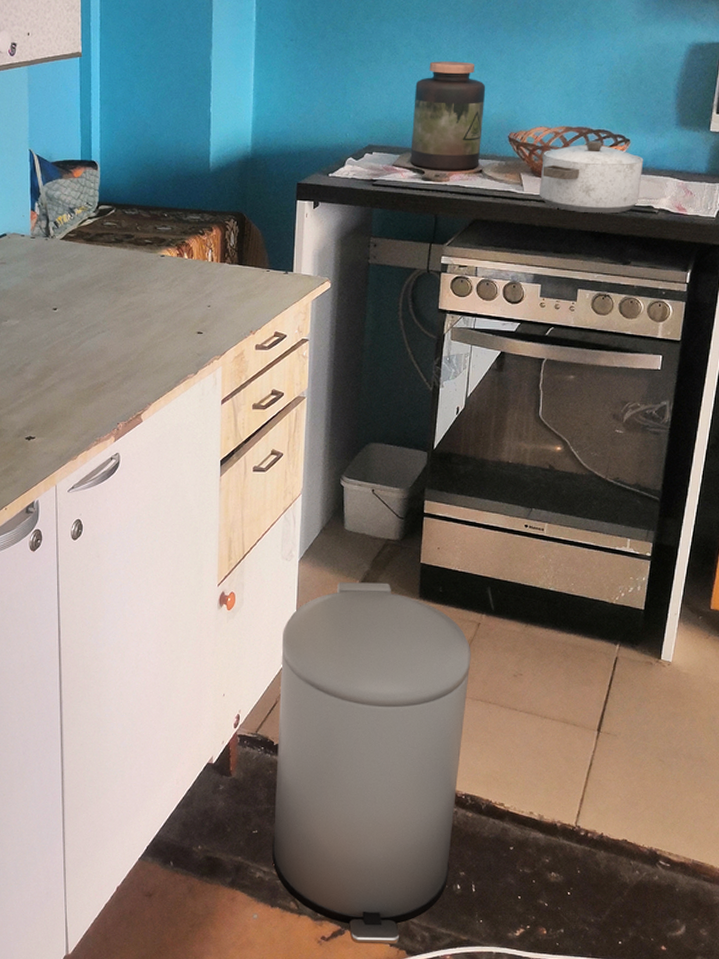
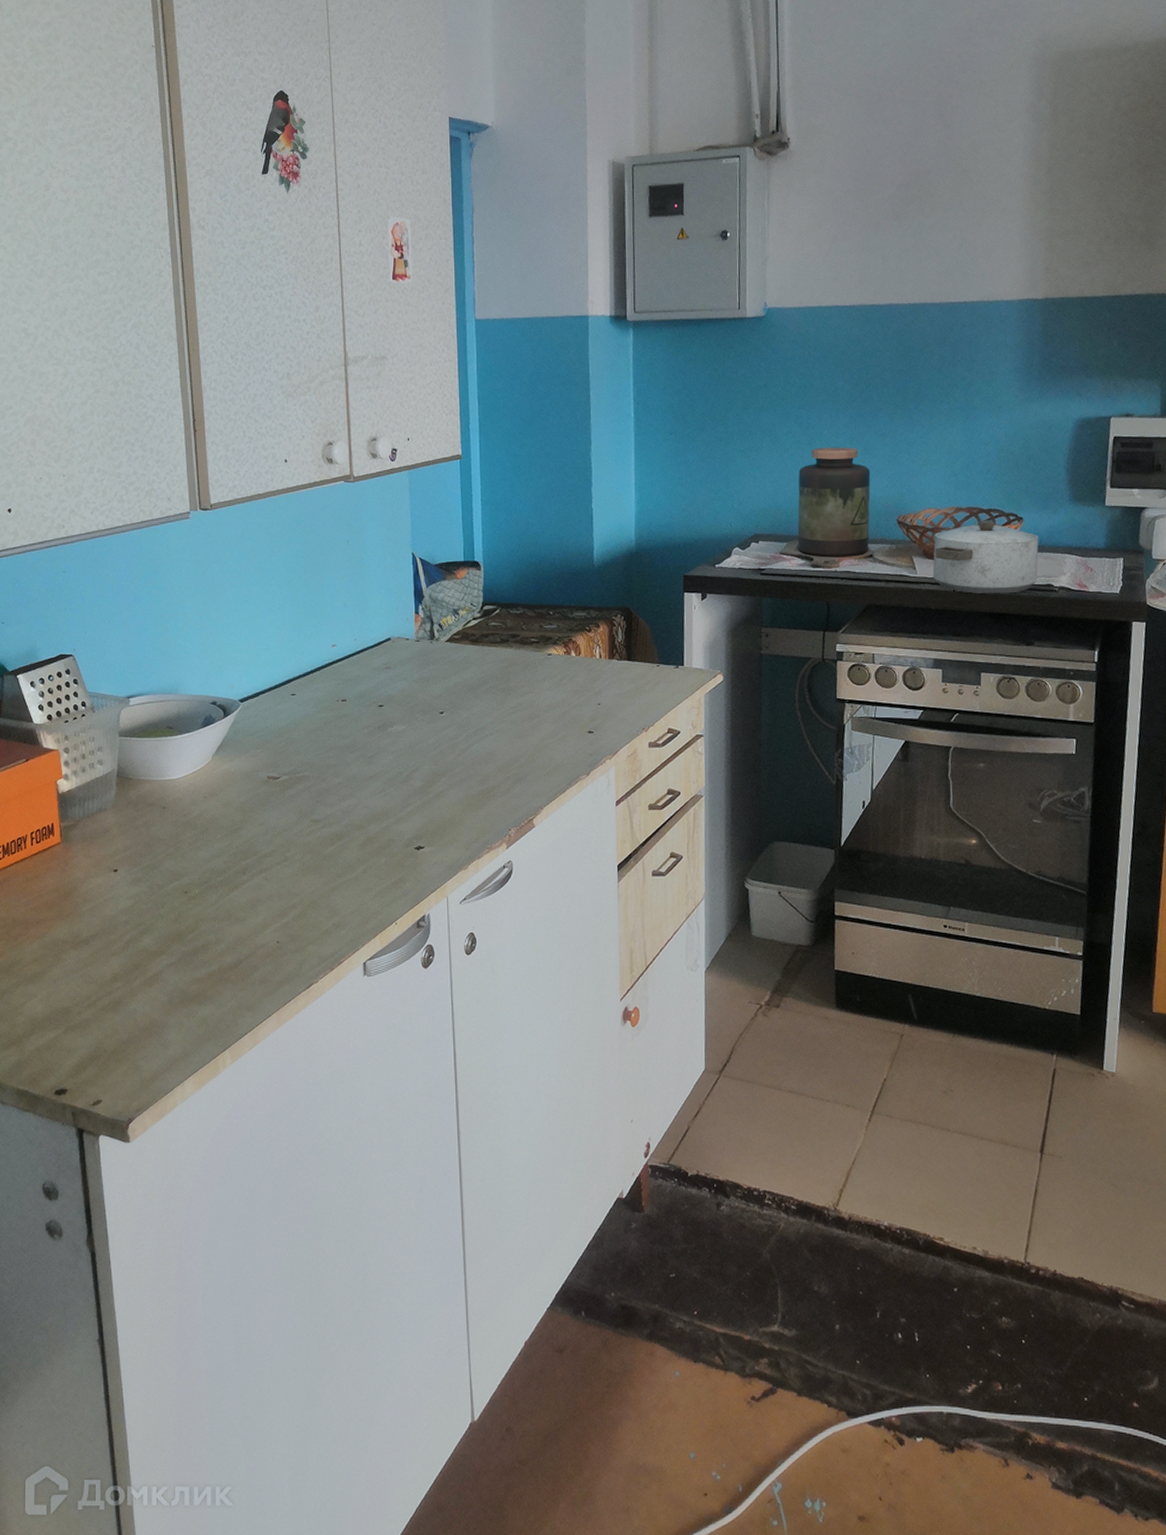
pedal bin: present [272,582,471,945] -> none [691,992,896,1405]

